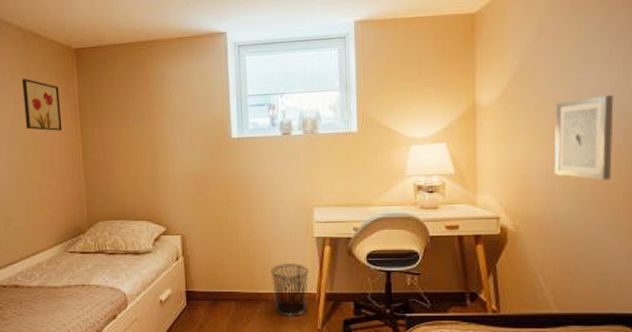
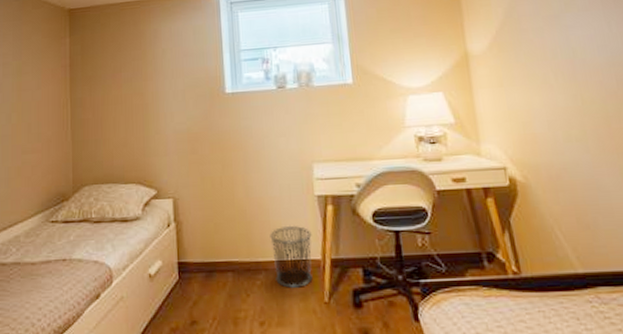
wall art: present [21,78,63,131] -> none [12,38,51,91]
wall art: present [555,95,614,180] -> none [546,41,613,126]

